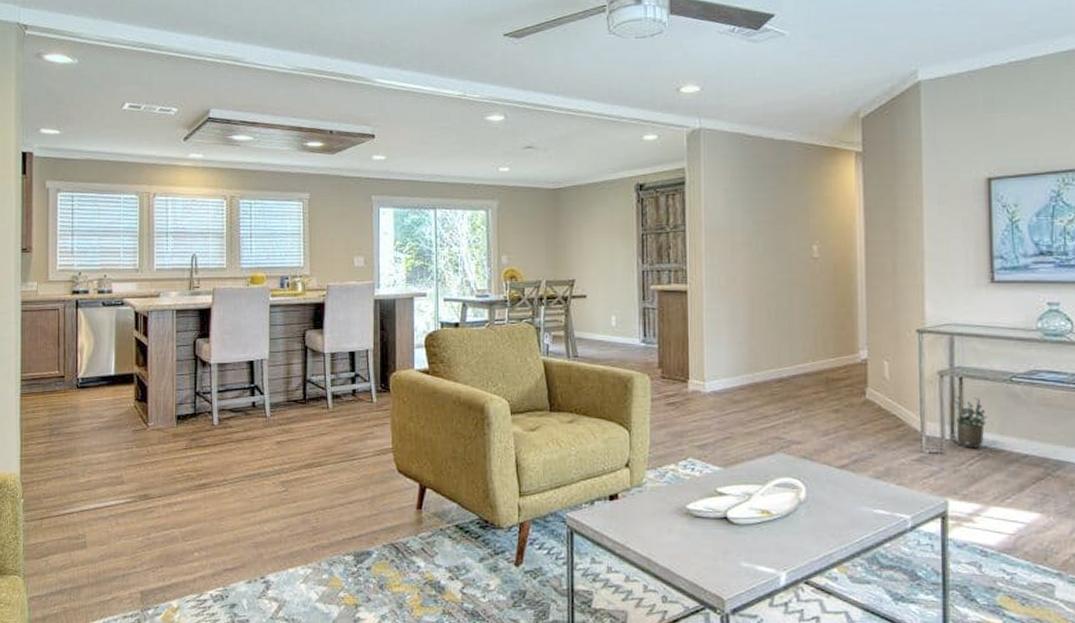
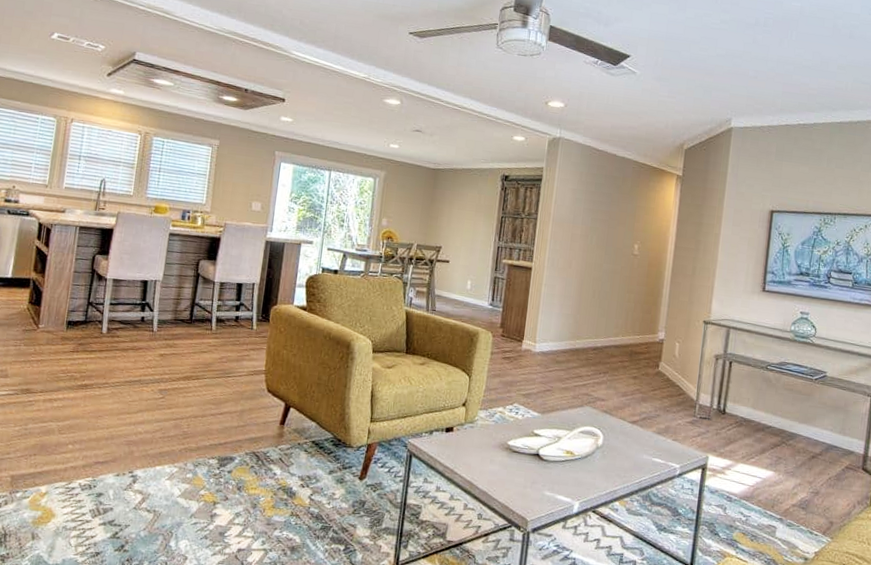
potted plant: present [951,387,988,449] -> none [721,368,746,418]

